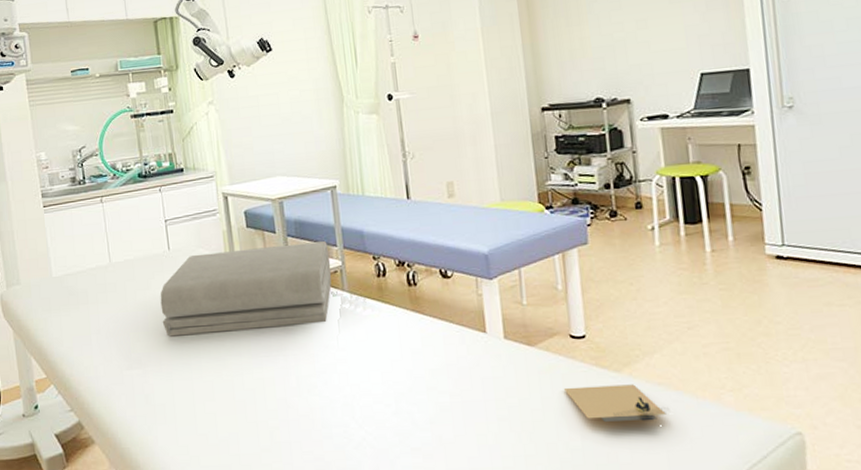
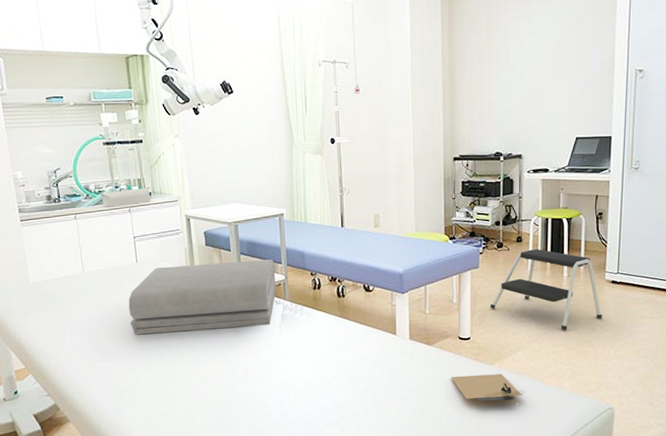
paper towel holder: none [128,163,184,189] -> present [100,188,152,208]
step stool: none [609,217,768,325] -> present [490,249,602,331]

